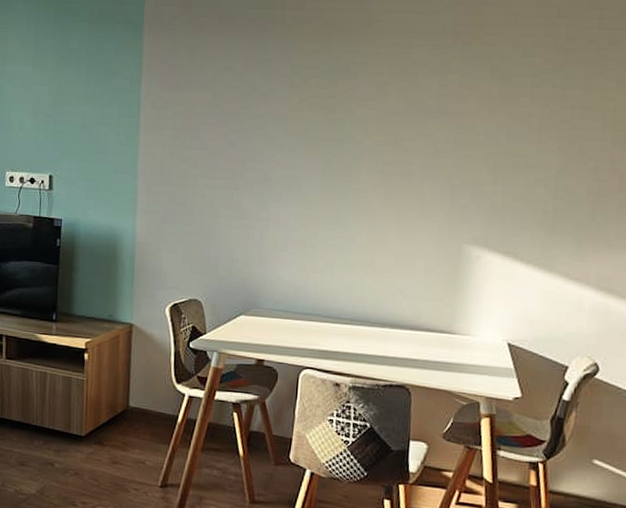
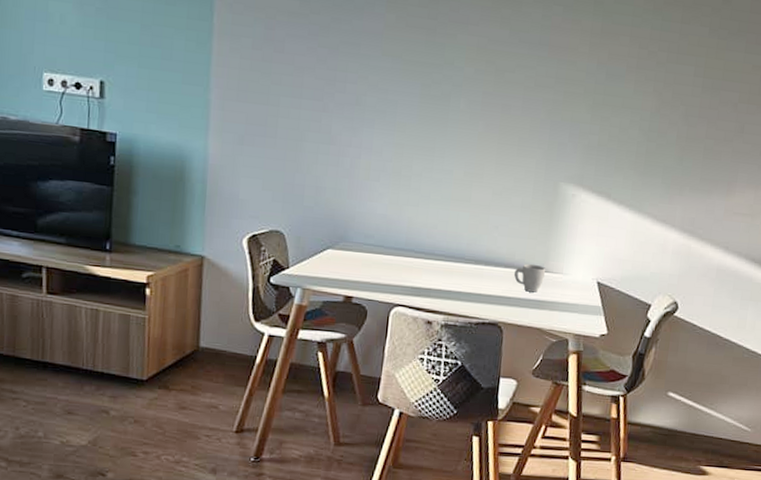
mug: none [420,326,453,355] -> present [513,264,546,293]

